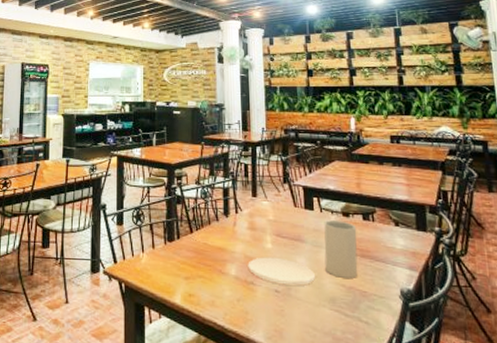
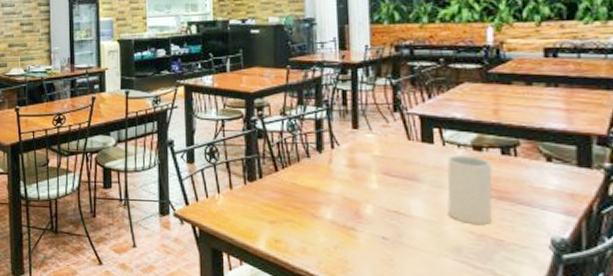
plate: present [248,257,316,287] -> none [347,199,436,233]

